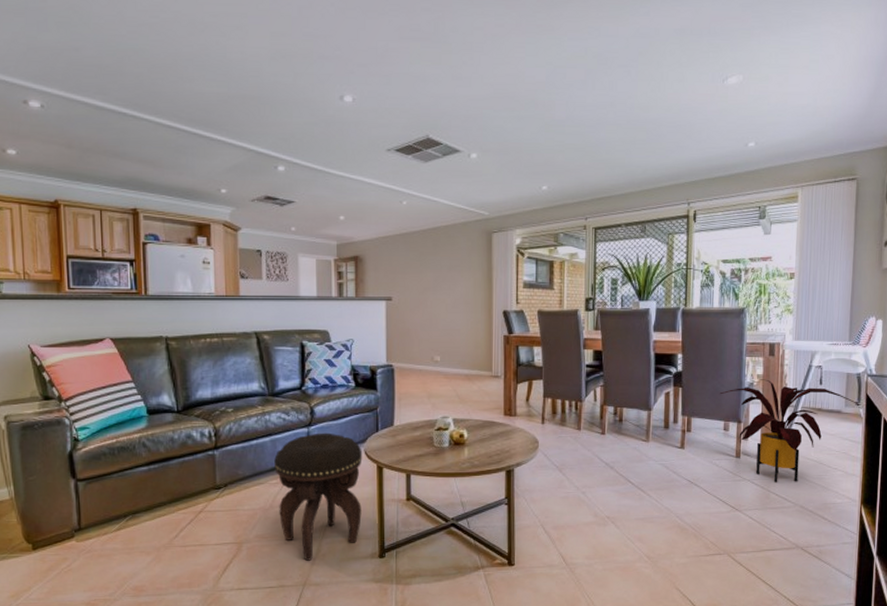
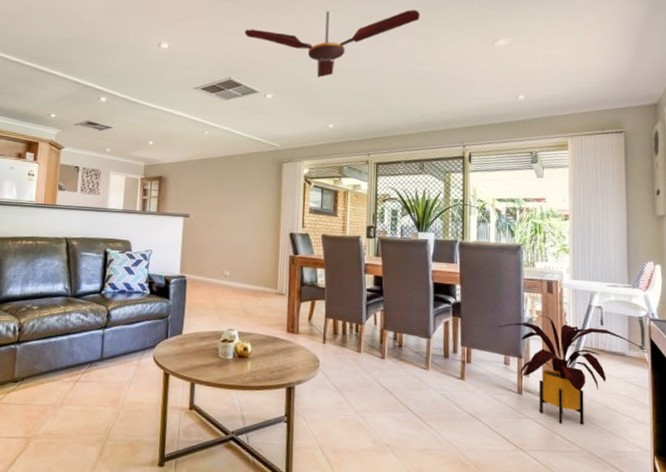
footstool: present [274,432,363,561] -> none [68,335,151,463]
ceiling fan: none [441,43,643,131] -> present [244,10,420,77]

